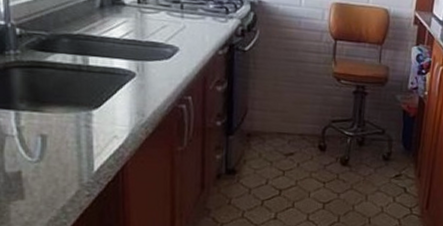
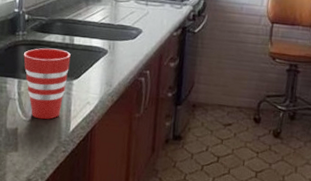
cup: none [20,71,86,159] -> present [23,48,71,120]

